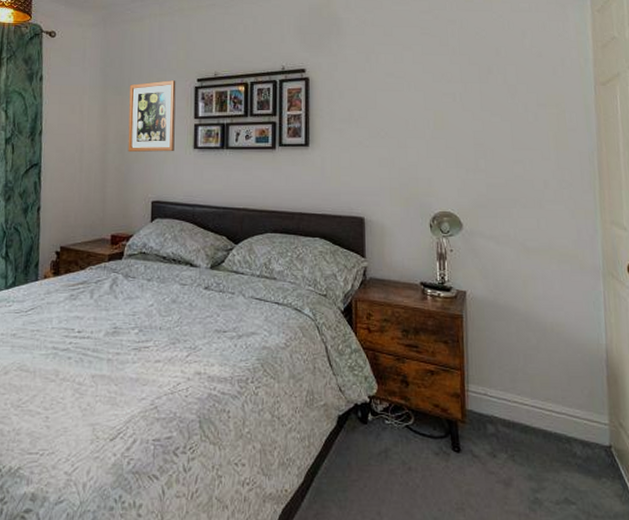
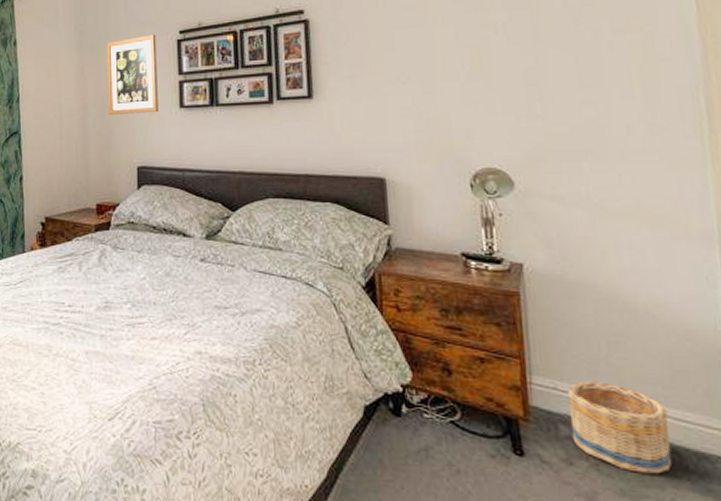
basket: none [494,388,566,461] -> present [566,381,672,474]

